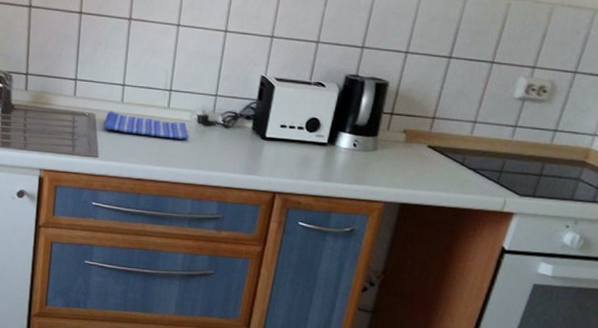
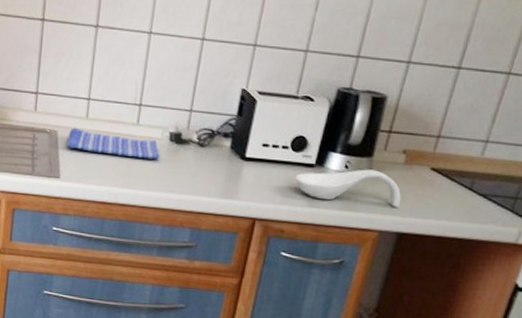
spoon rest: none [309,147,403,181] -> present [295,169,401,208]

